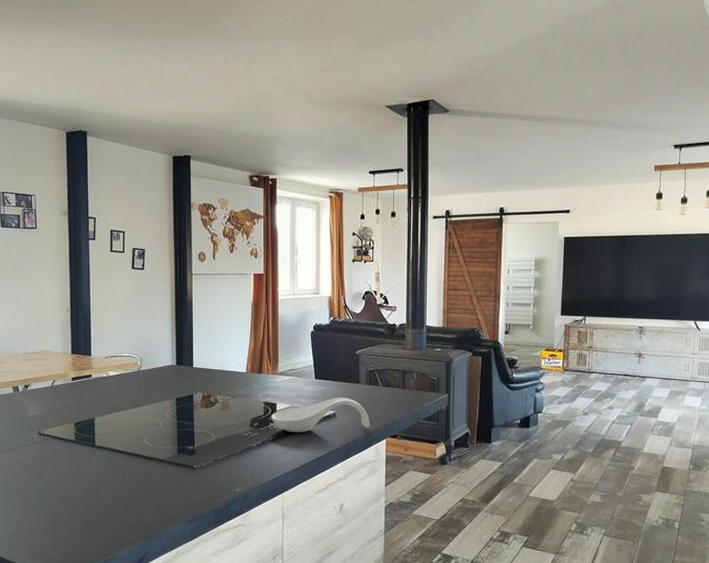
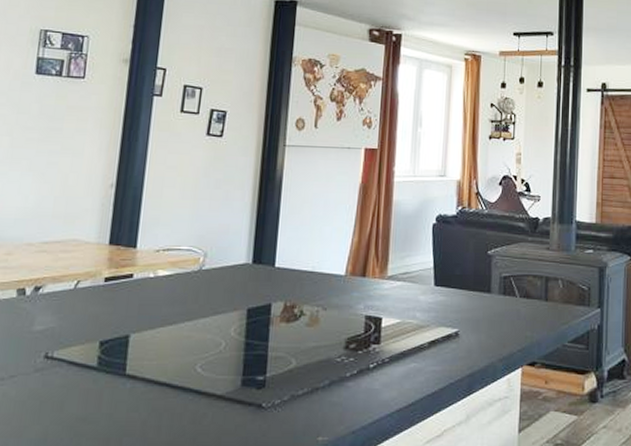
spoon rest: present [271,397,370,432] -> none [373,311,502,358]

